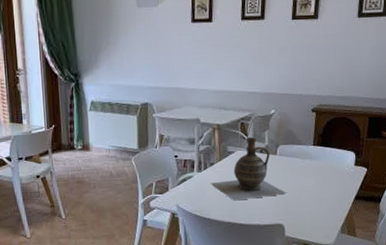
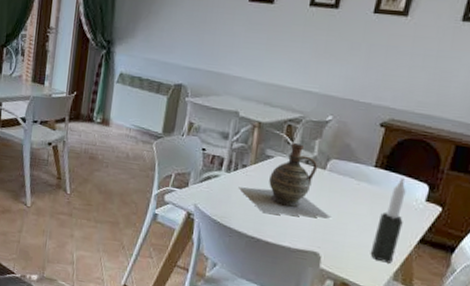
candle: none [321,150,341,221] -> present [370,178,406,264]

